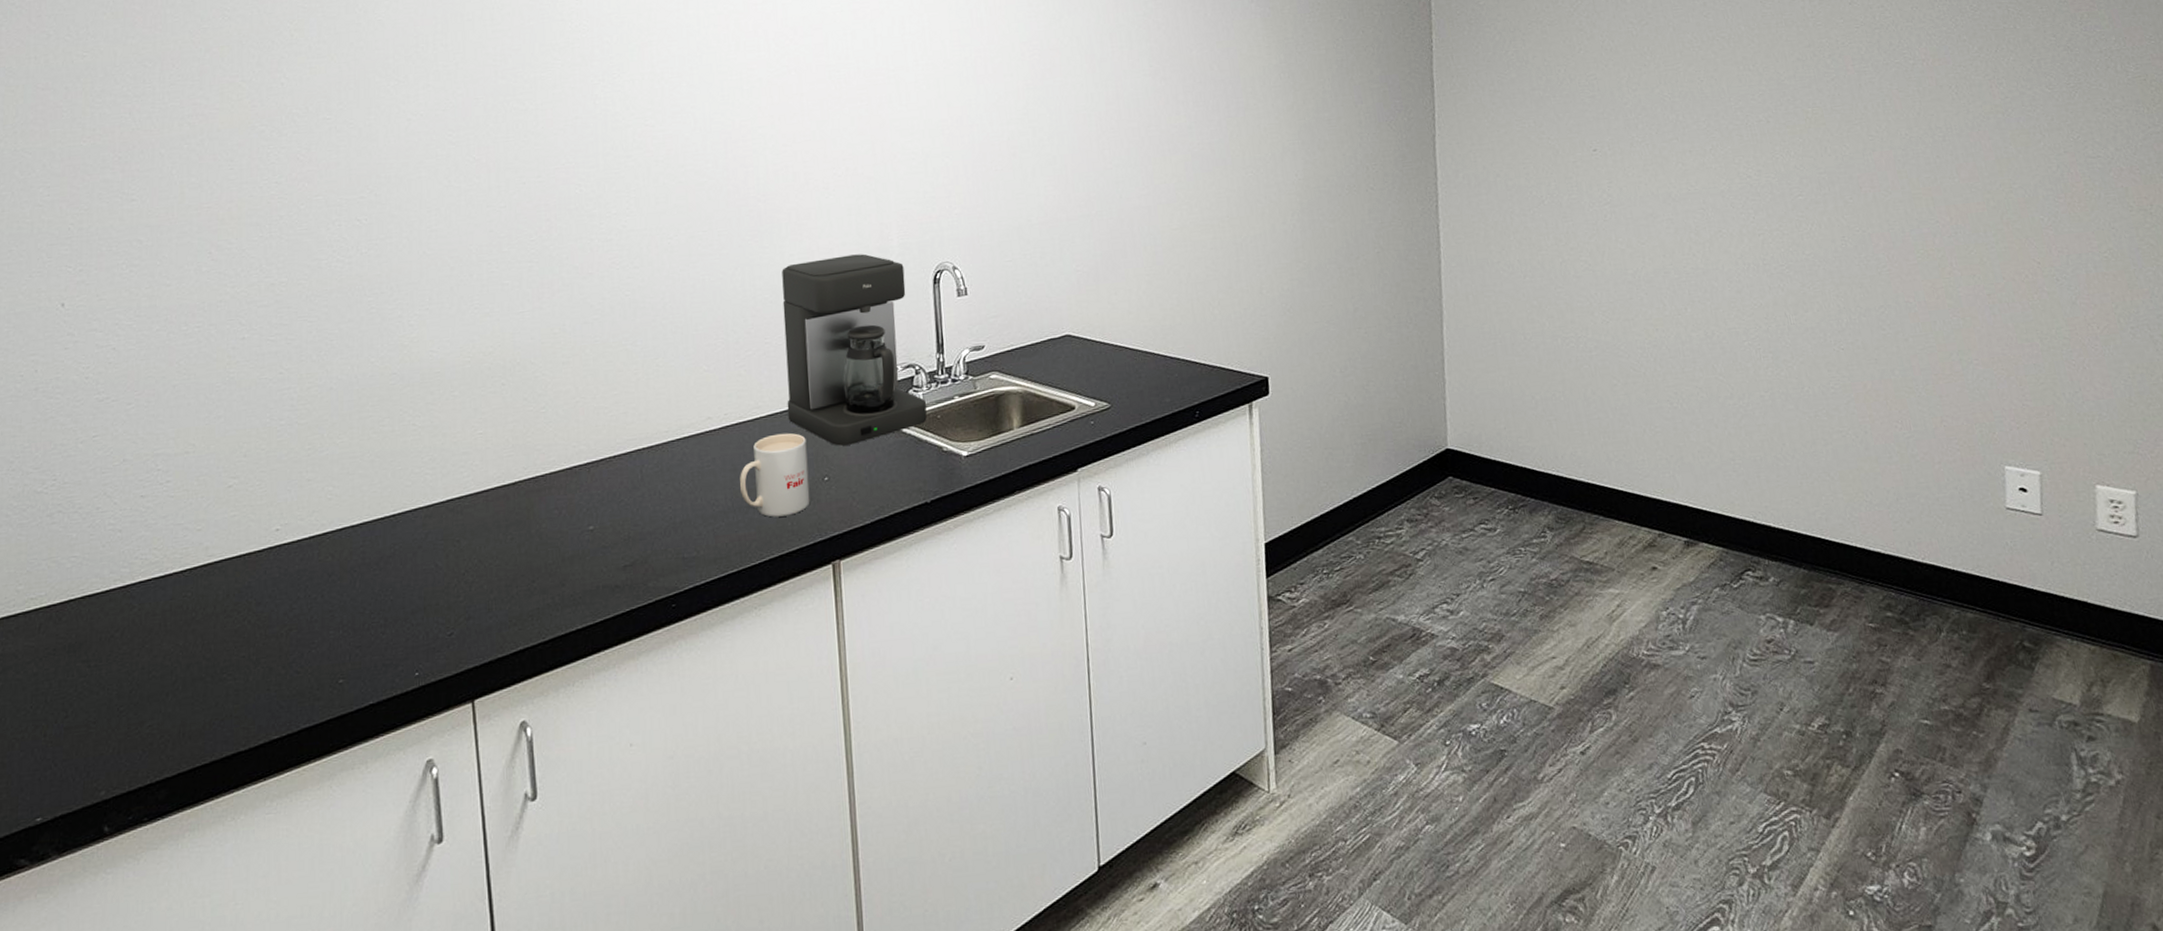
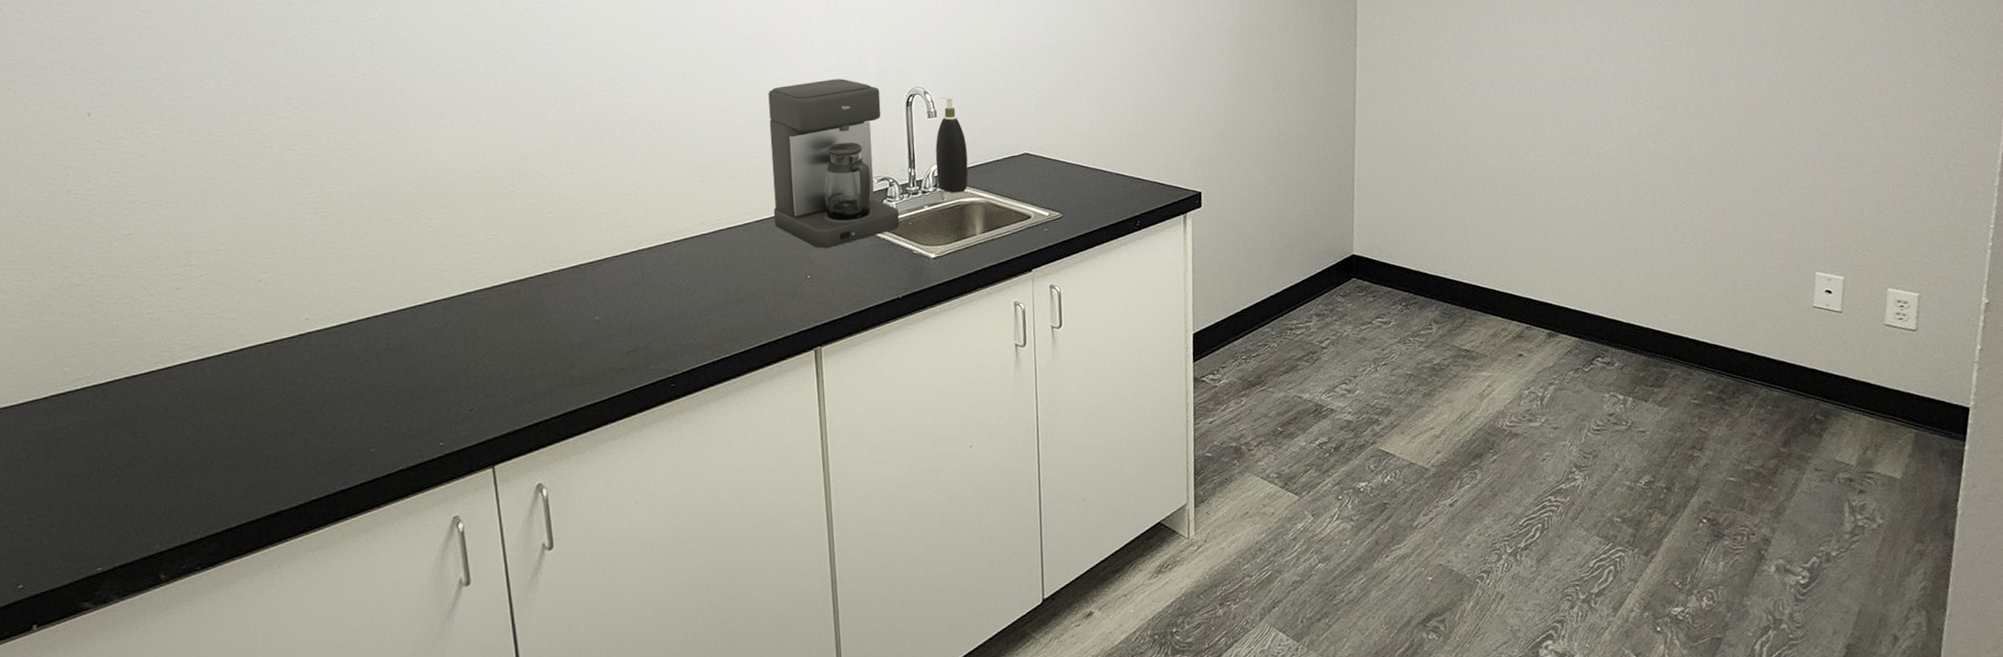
mug: present [739,432,810,518] -> none [730,236,795,310]
soap dispenser: none [966,272,1004,382] -> present [935,97,969,193]

